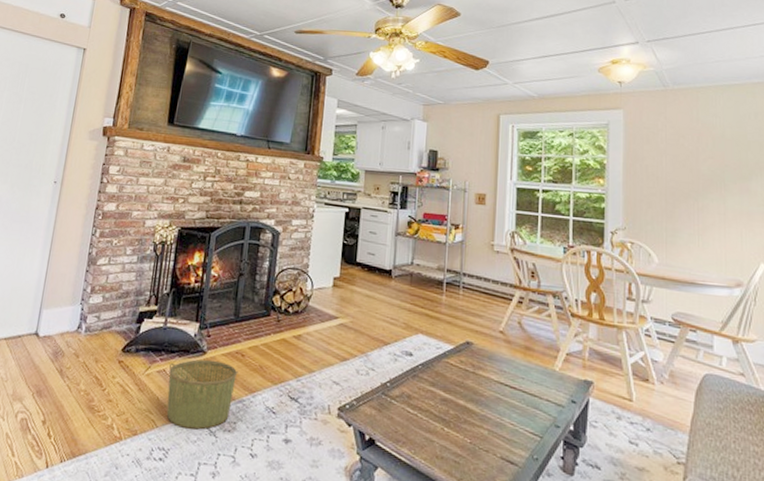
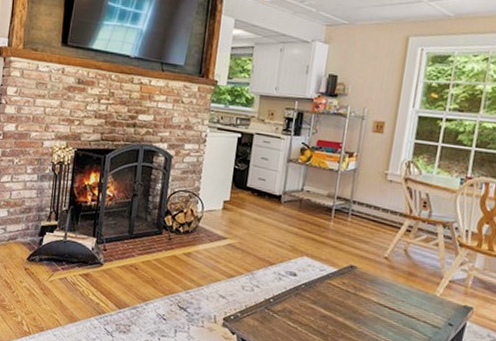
basket: present [166,359,238,430] -> none [68,270,132,330]

